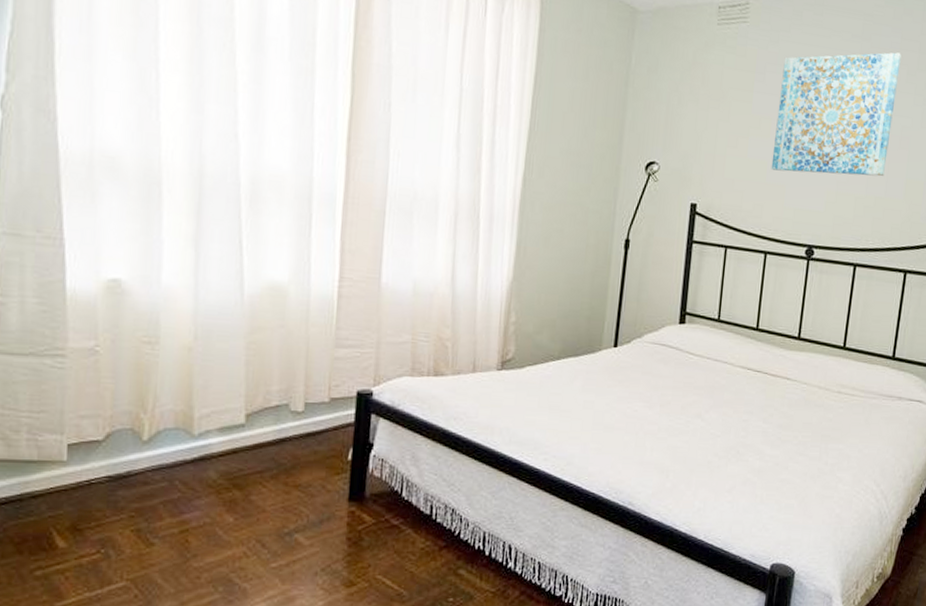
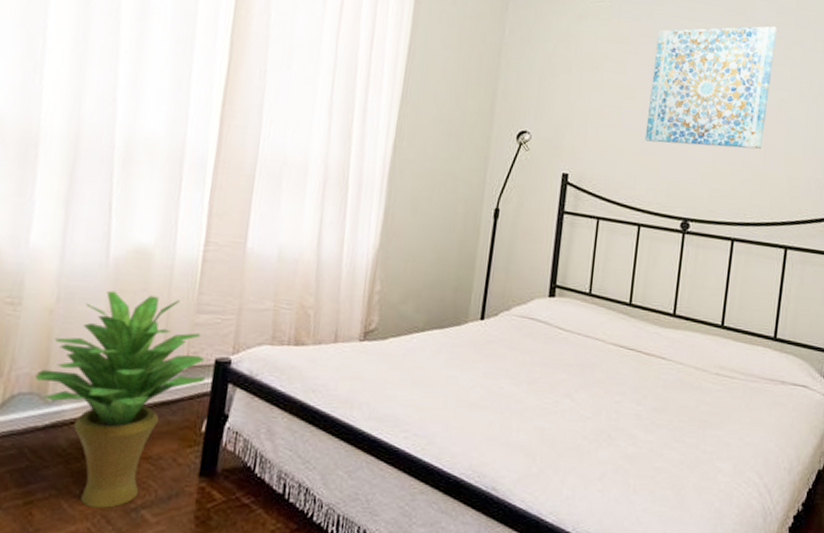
potted plant: none [178,327,348,533] -> present [34,290,206,508]

